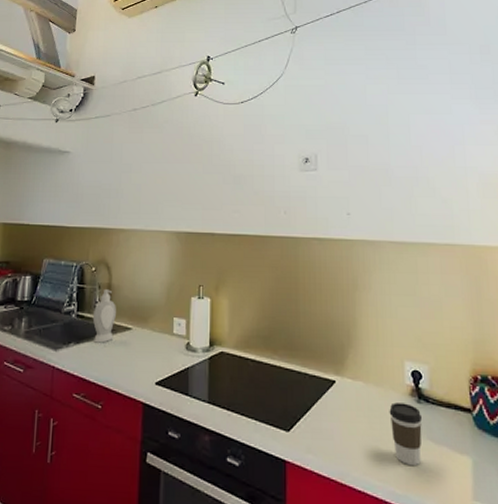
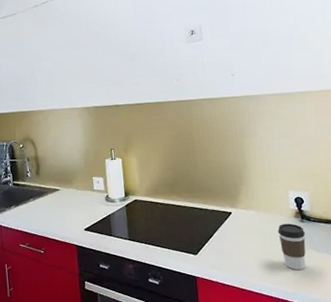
soap bottle: present [92,289,116,343] -> none [26,161,46,204]

